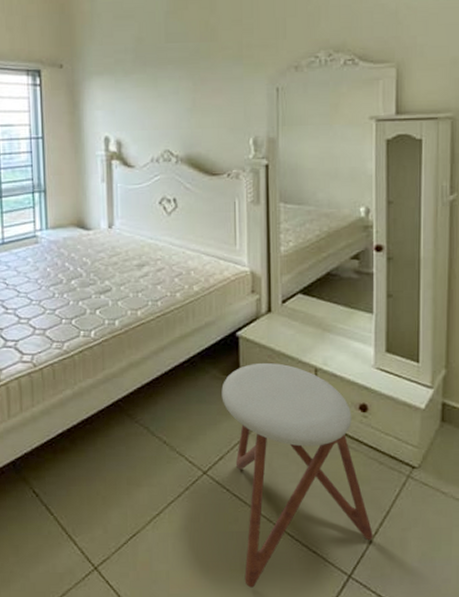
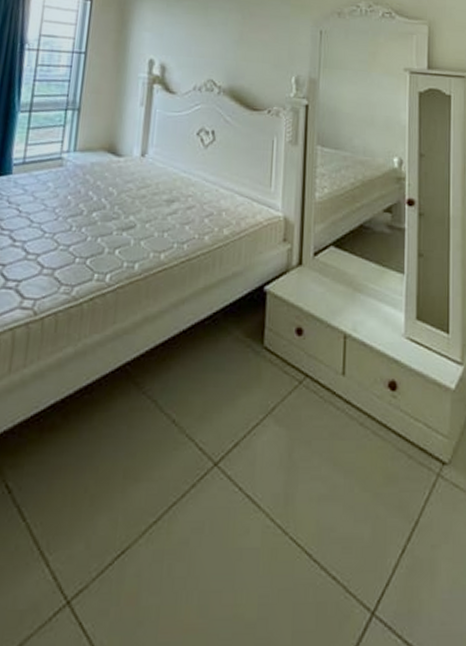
stool: present [221,363,373,588] -> none [242,325,400,632]

